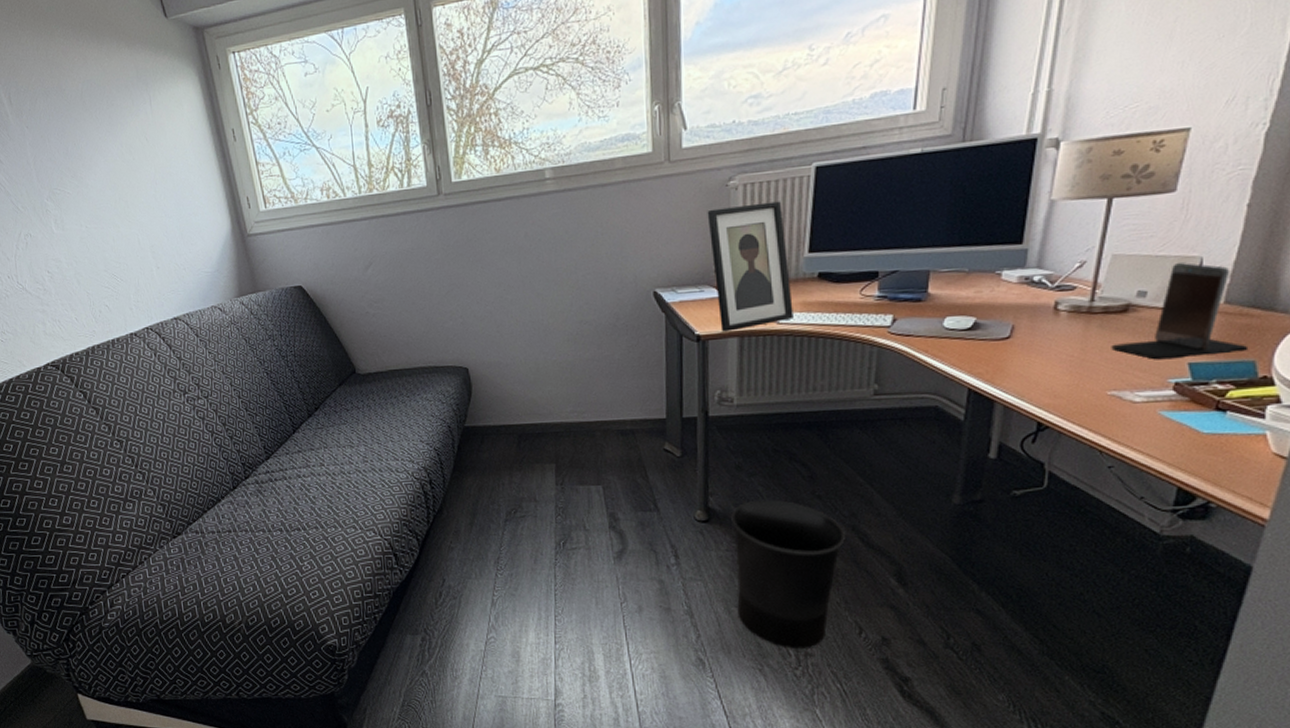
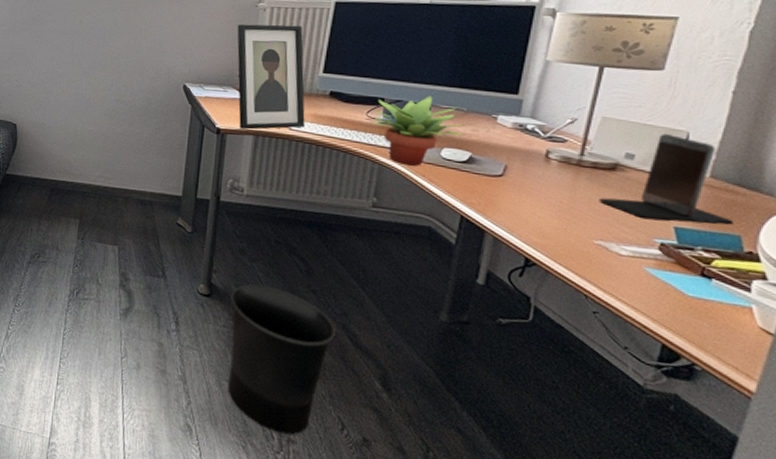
succulent plant: none [865,260,967,343] -> present [370,95,465,166]

